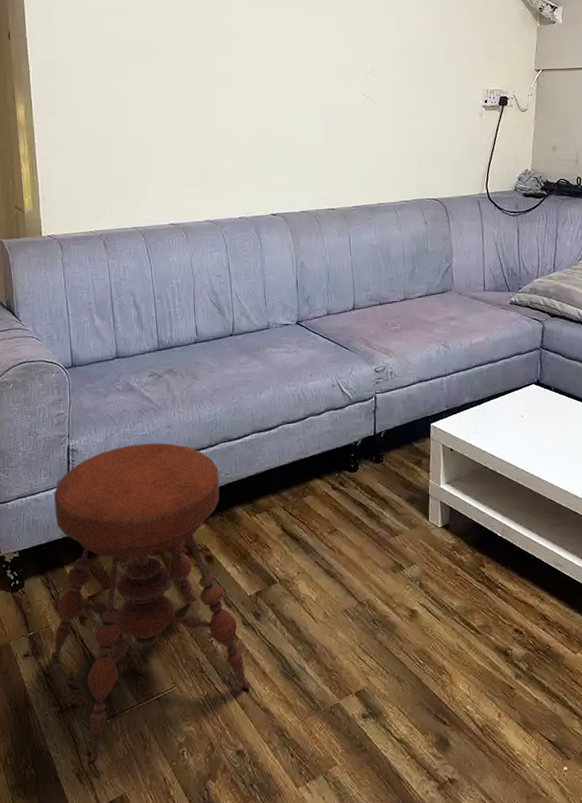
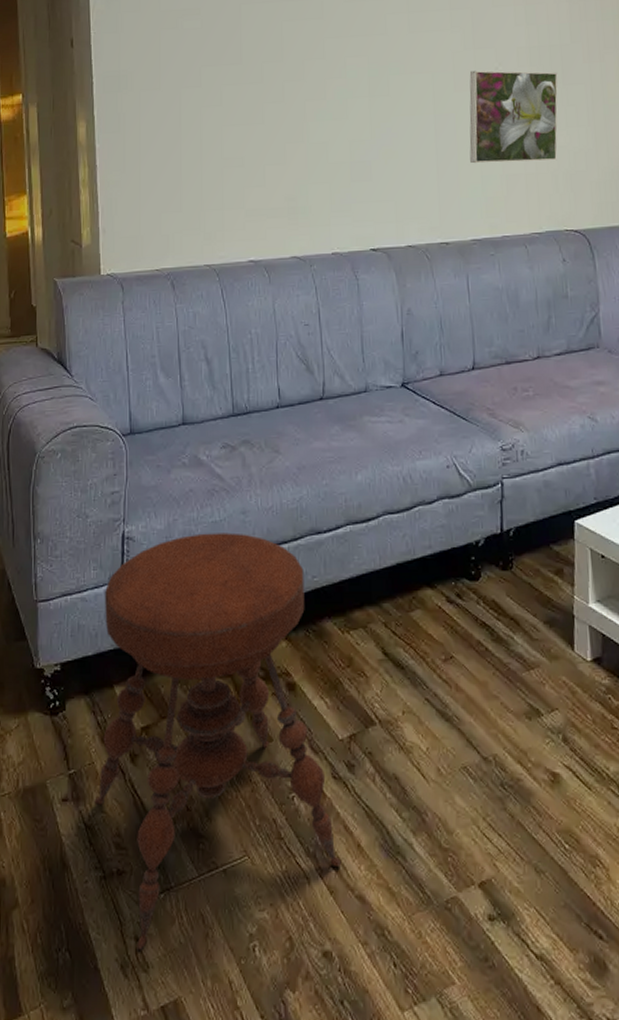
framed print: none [351,67,423,145] -> present [469,70,558,164]

